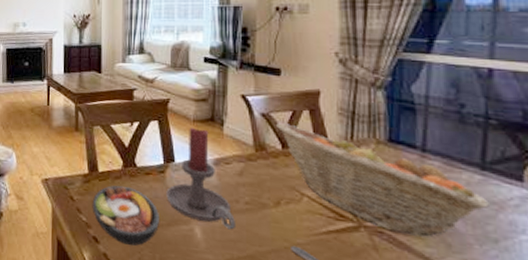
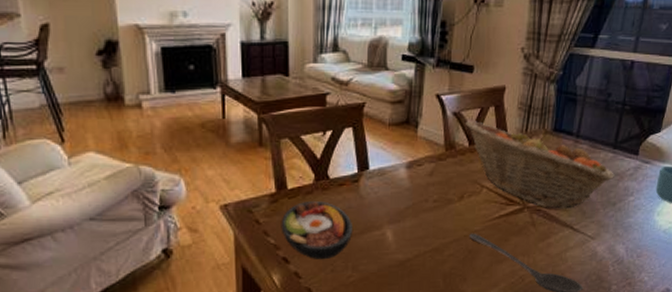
candle holder: present [166,127,235,230] -> none [360,131,424,228]

